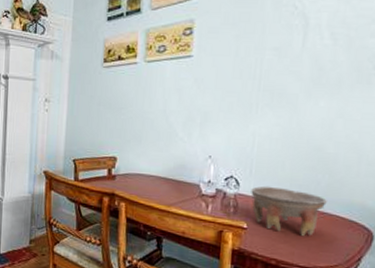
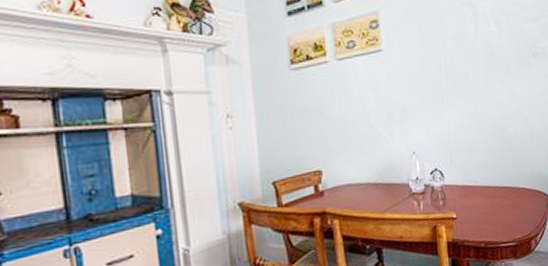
bowl: present [251,186,327,236] -> none [454,171,515,215]

